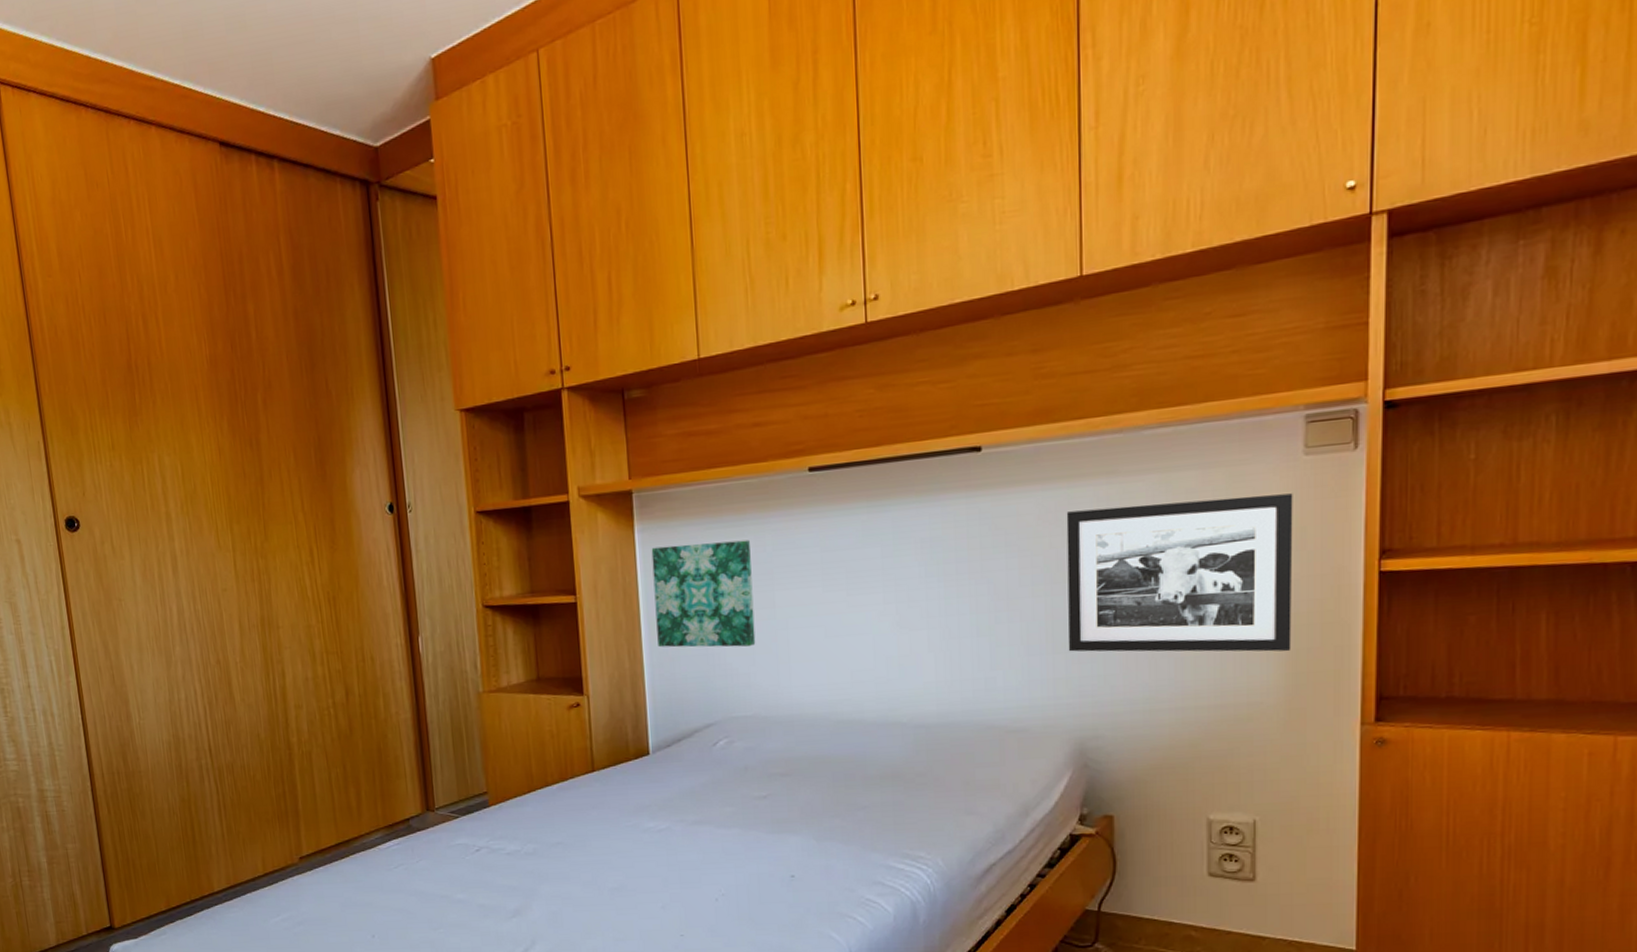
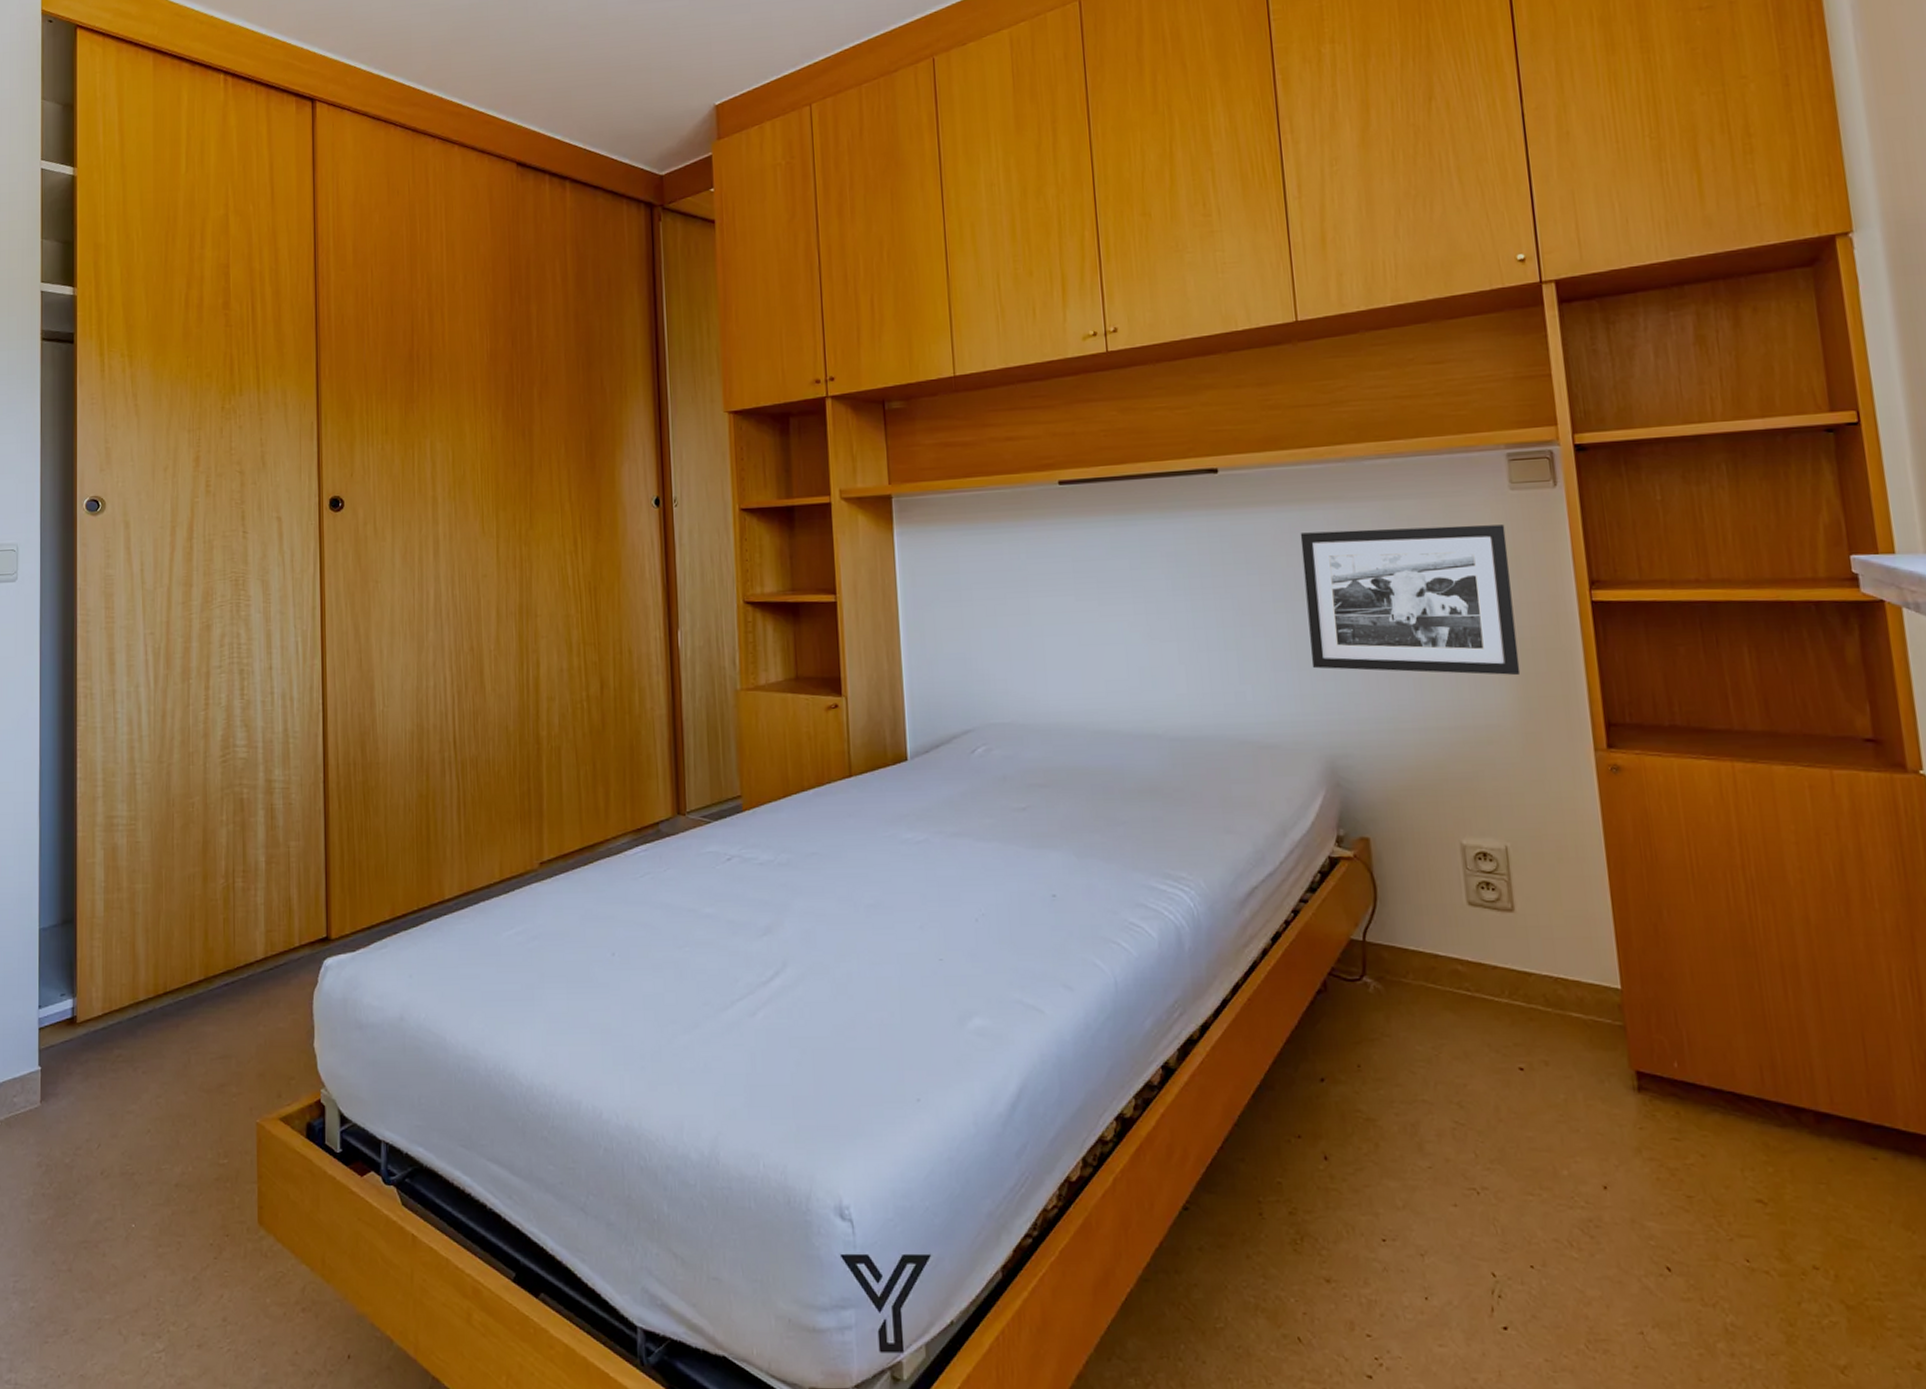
wall art: present [651,539,756,648] -> none [910,547,1012,652]

